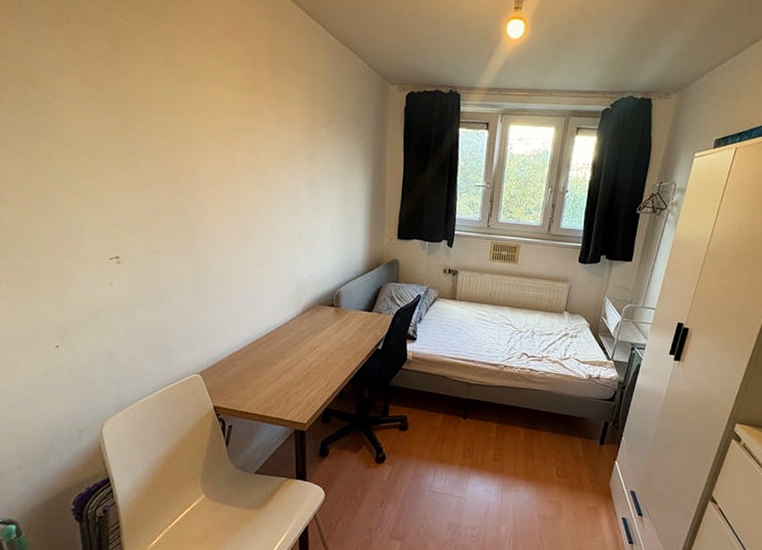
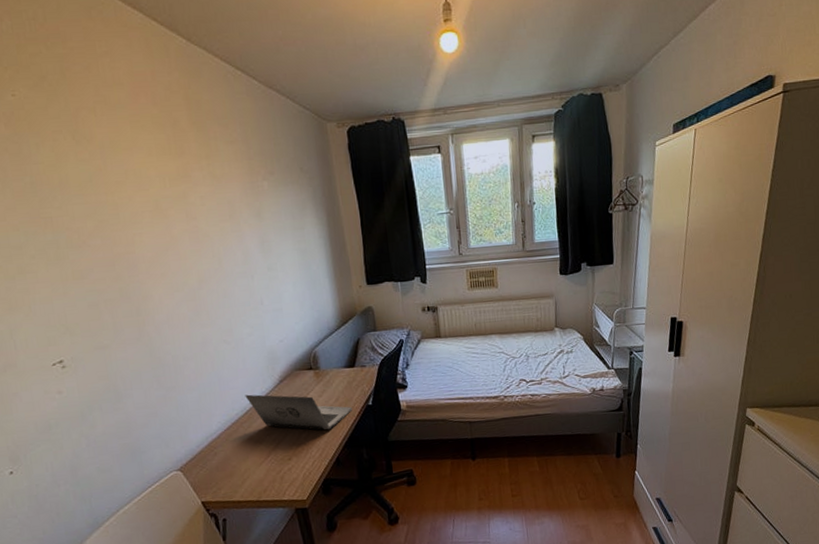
laptop: none [269,318,363,365] -> present [245,394,352,431]

